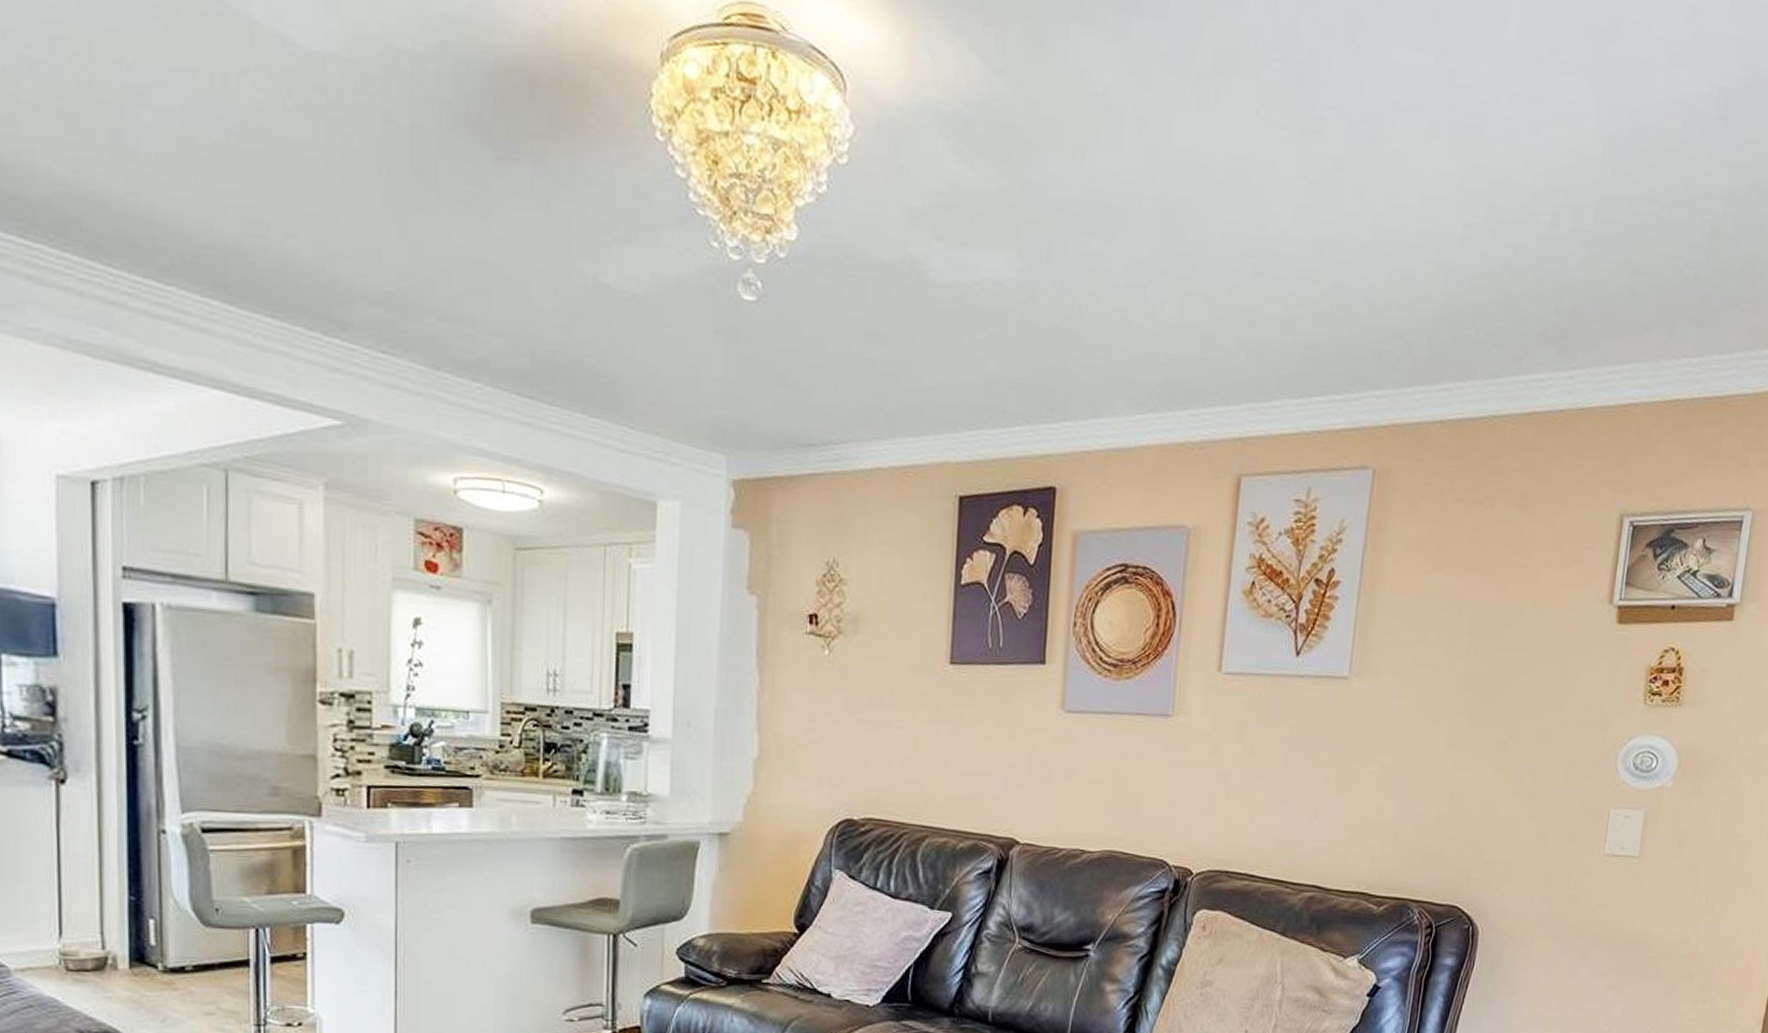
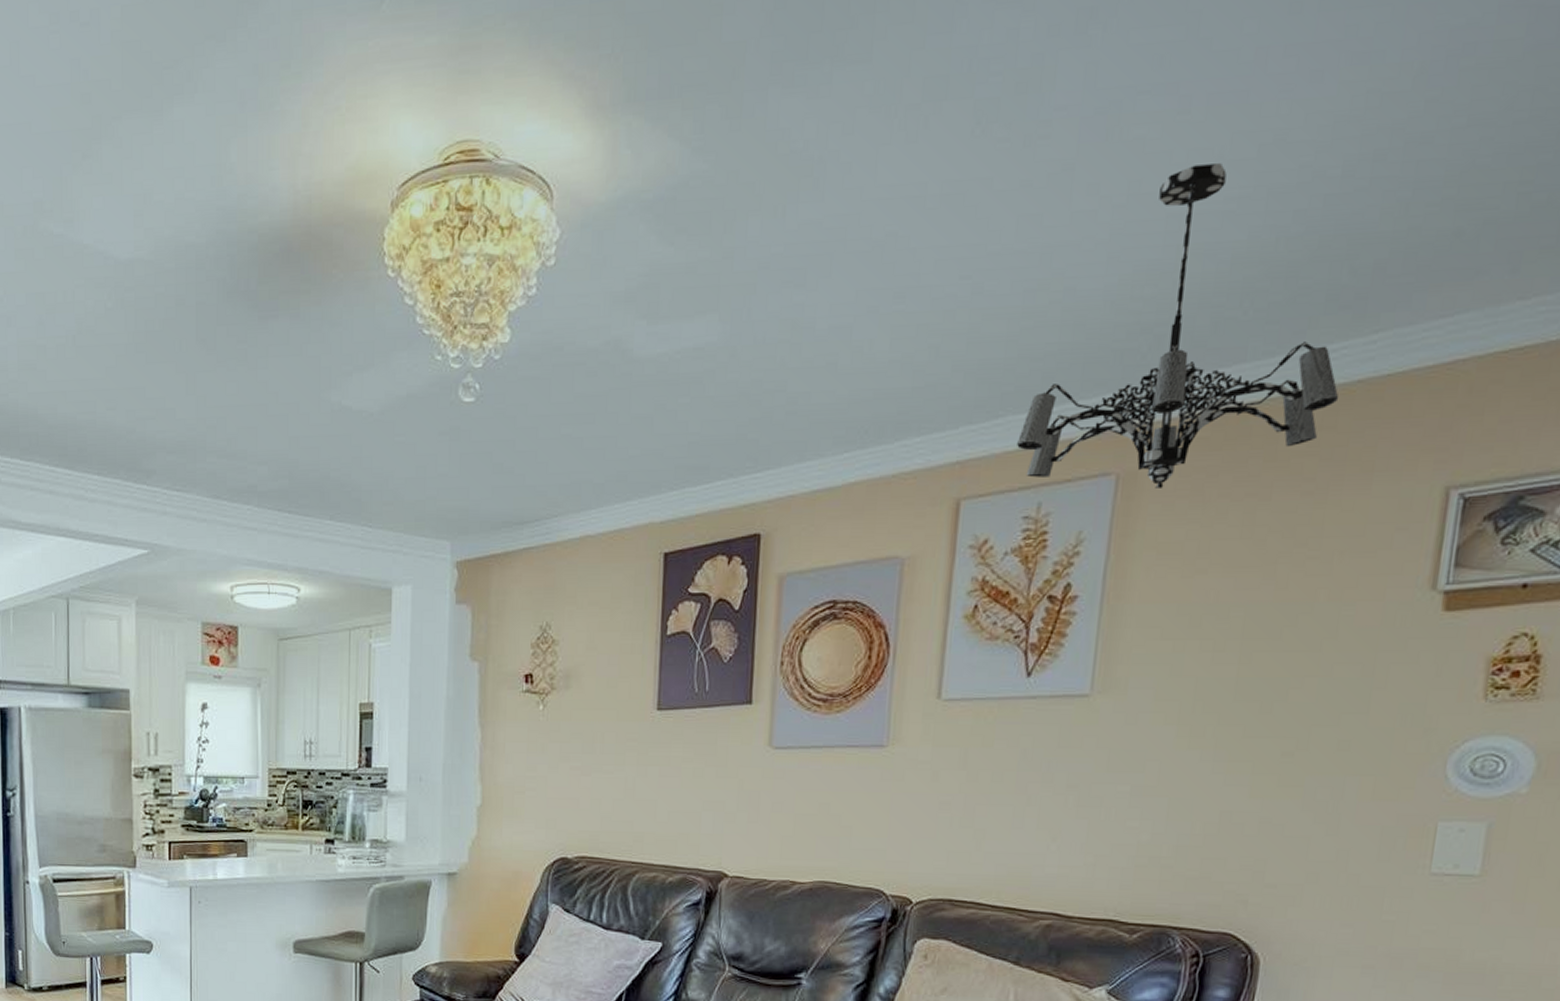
chandelier: none [1291,187,1546,487] -> present [1017,163,1339,488]

